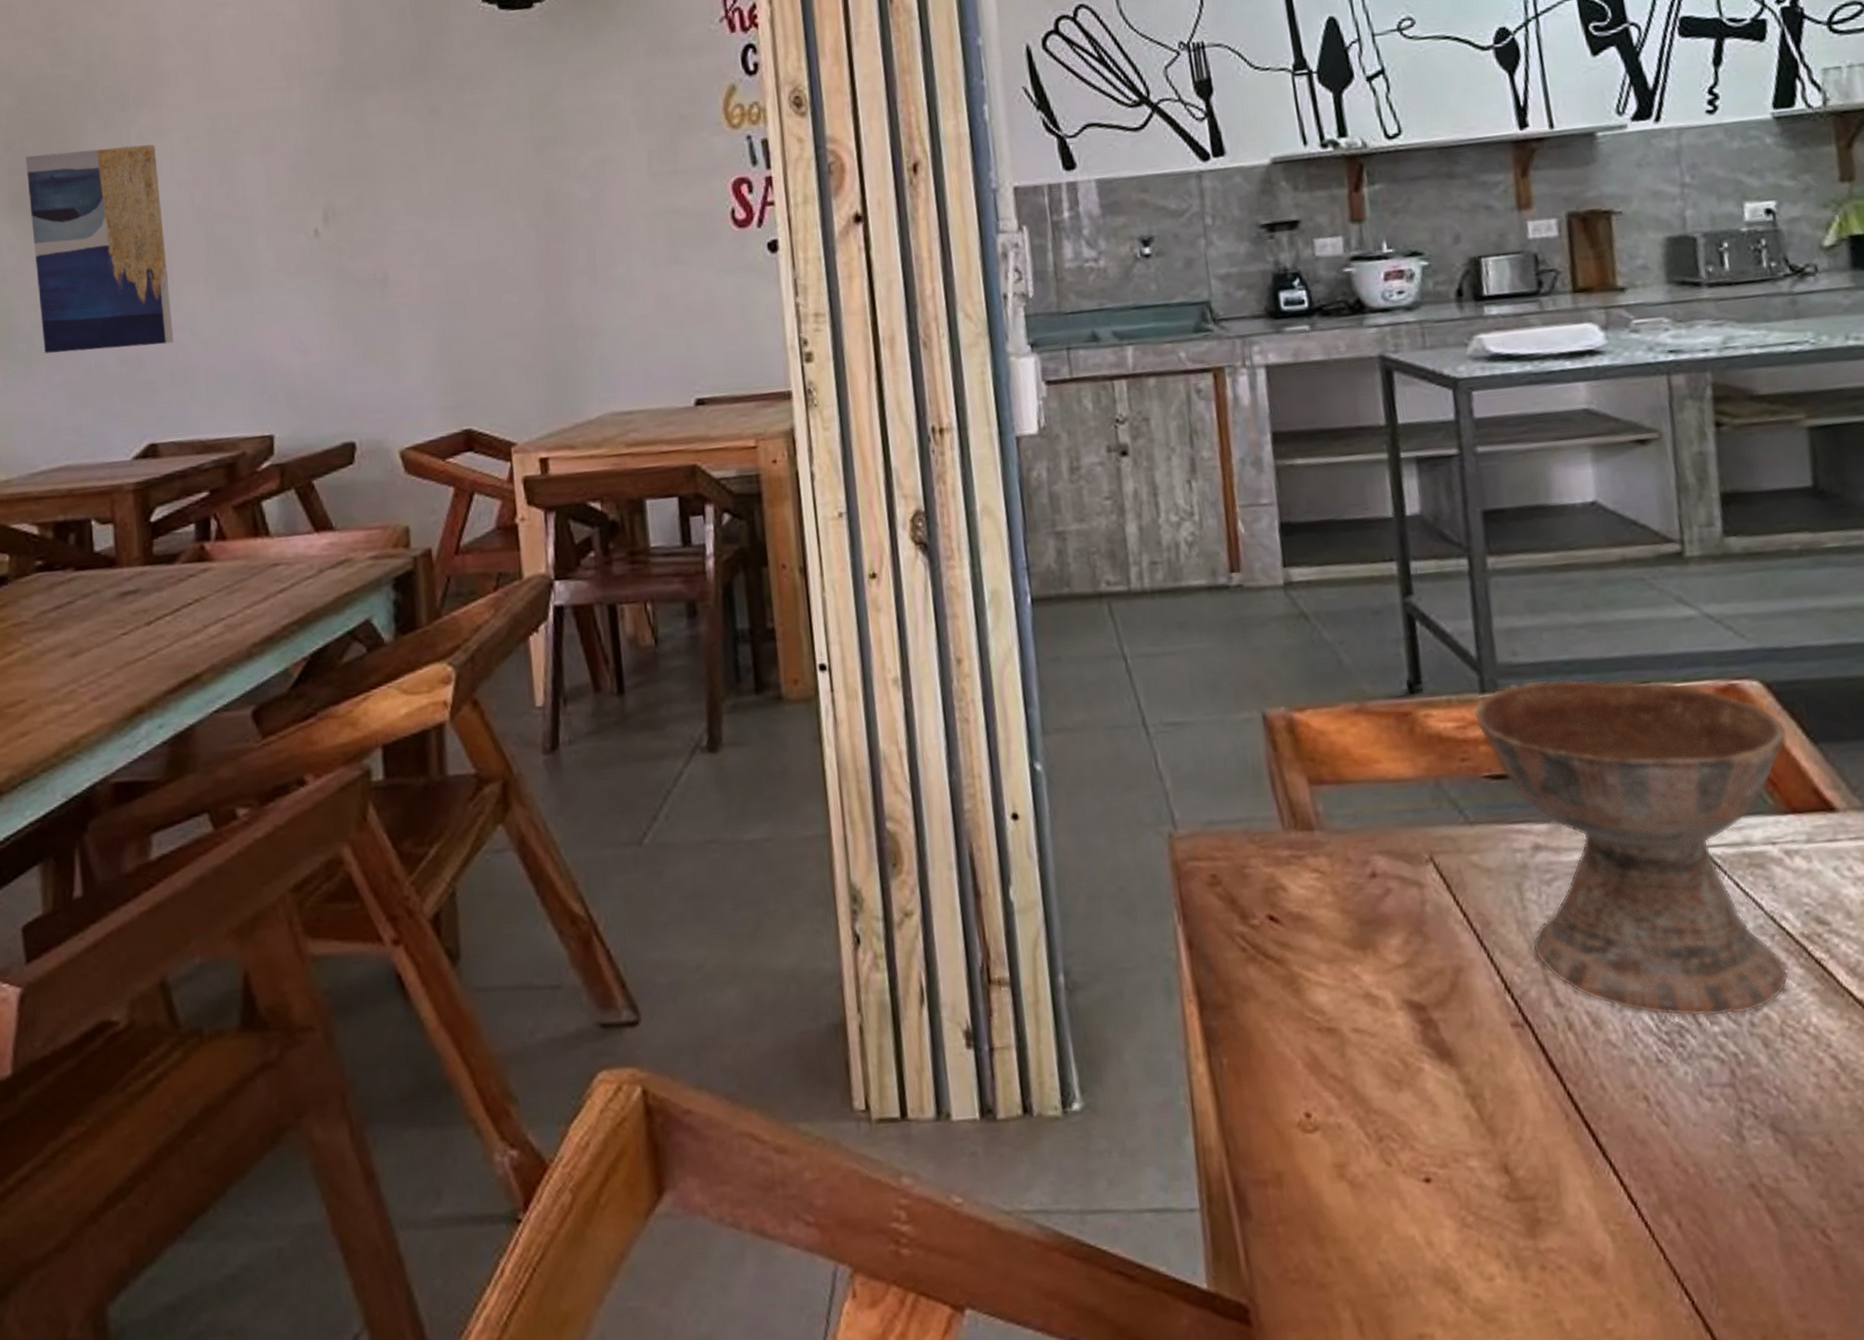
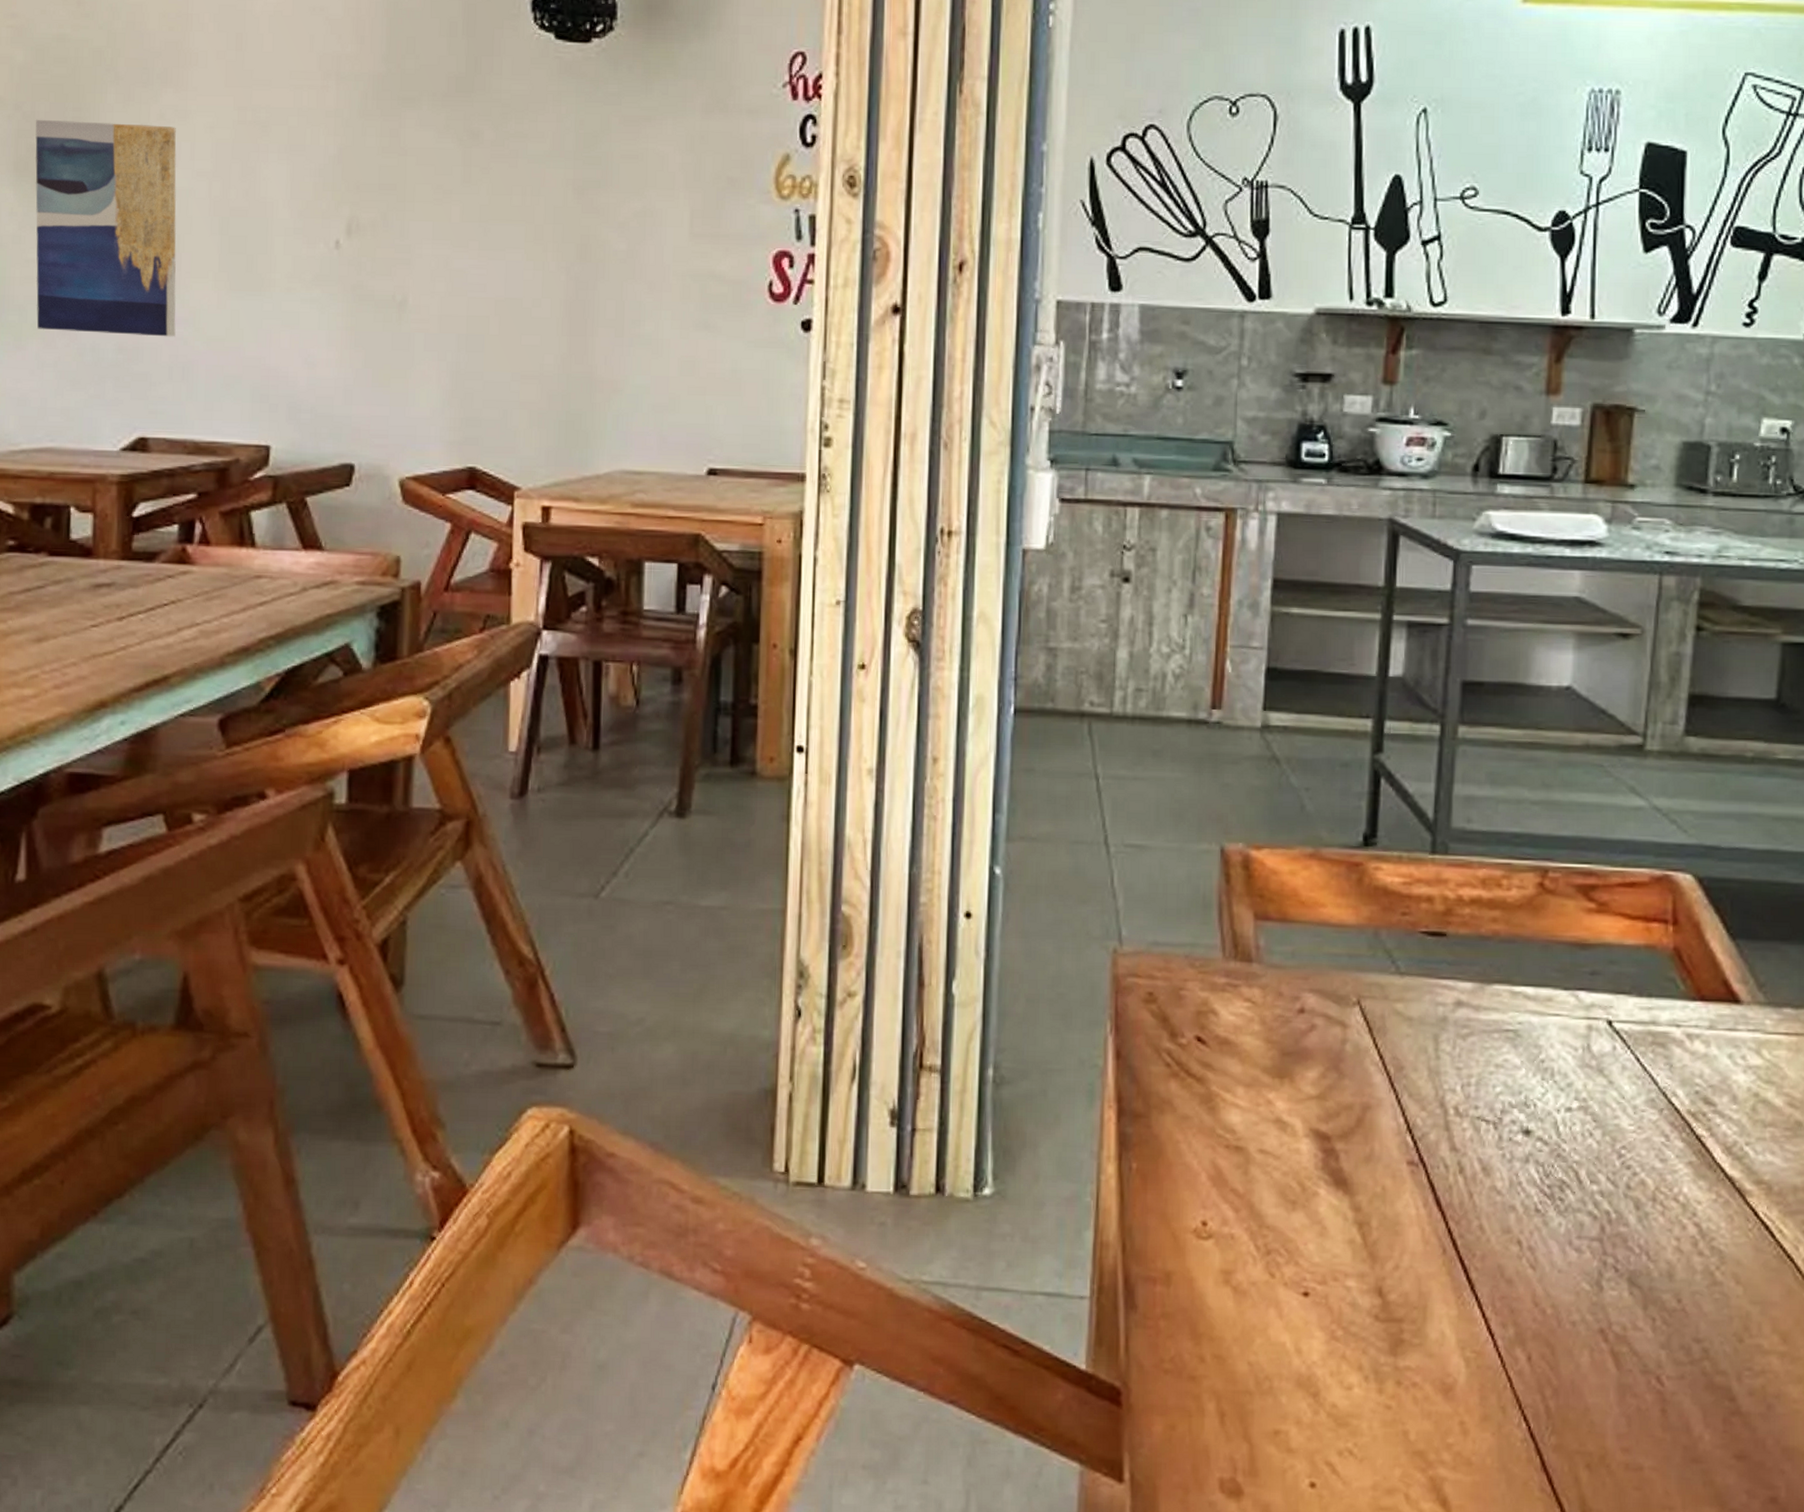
ceramic bowl: present [1473,679,1789,1017] -> none [1421,848,1709,1177]

